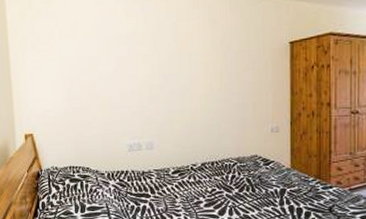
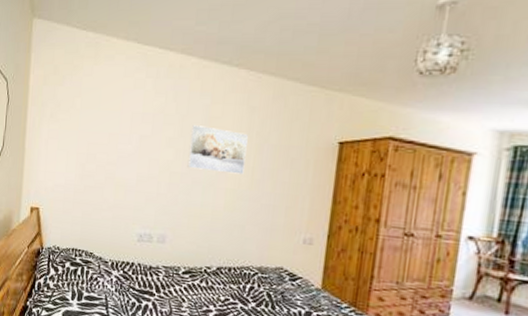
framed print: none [163,41,214,81] -> present [187,125,248,175]

